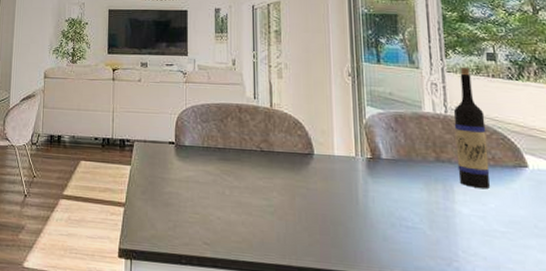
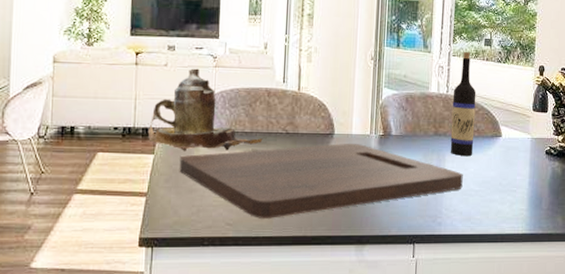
teapot: none [124,83,237,166] -> present [147,68,263,151]
cutting board: none [155,165,482,242] -> present [179,144,463,219]

